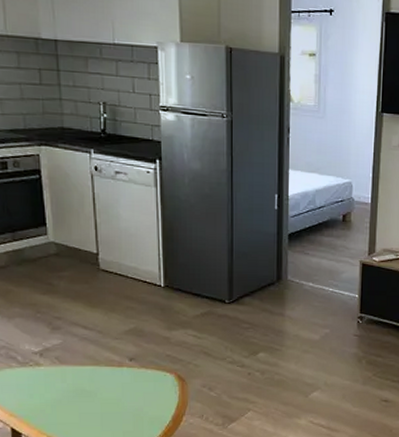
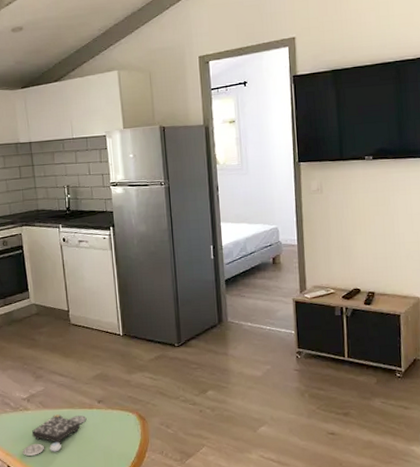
board game: none [31,372,115,417] -> present [23,414,87,456]

